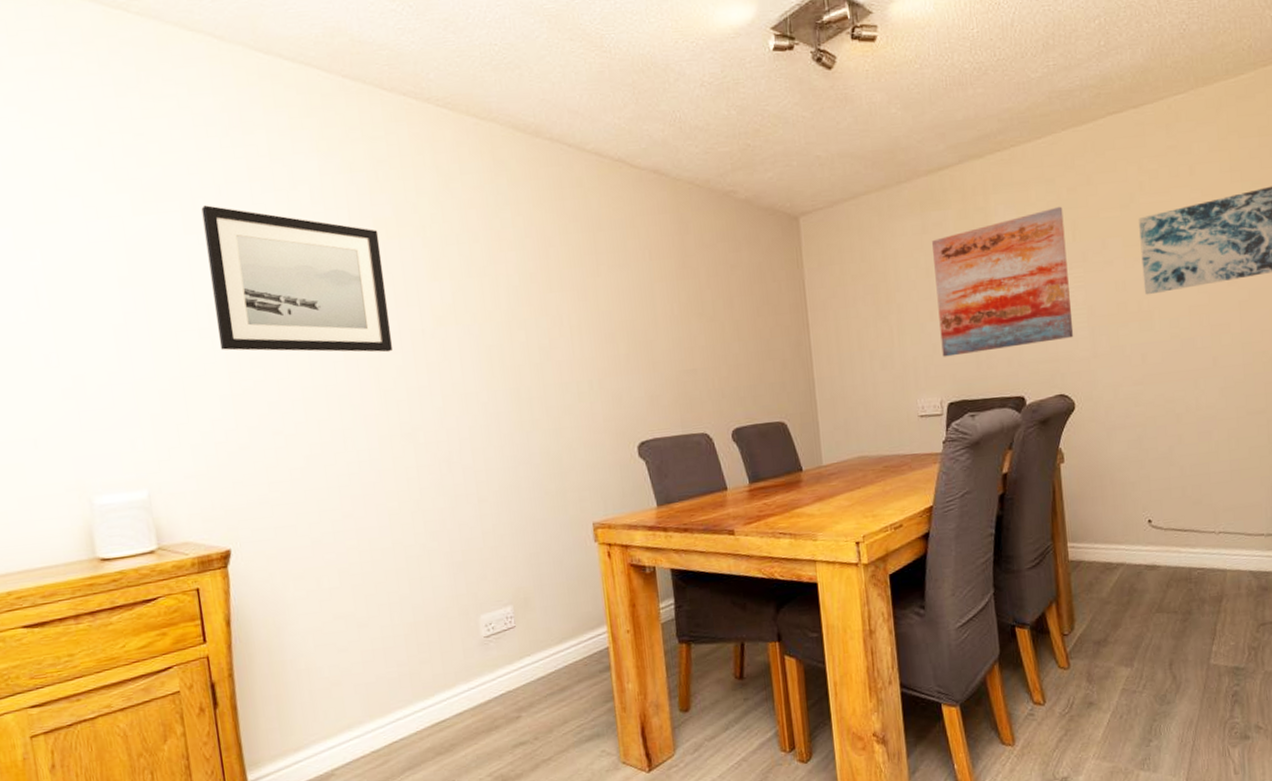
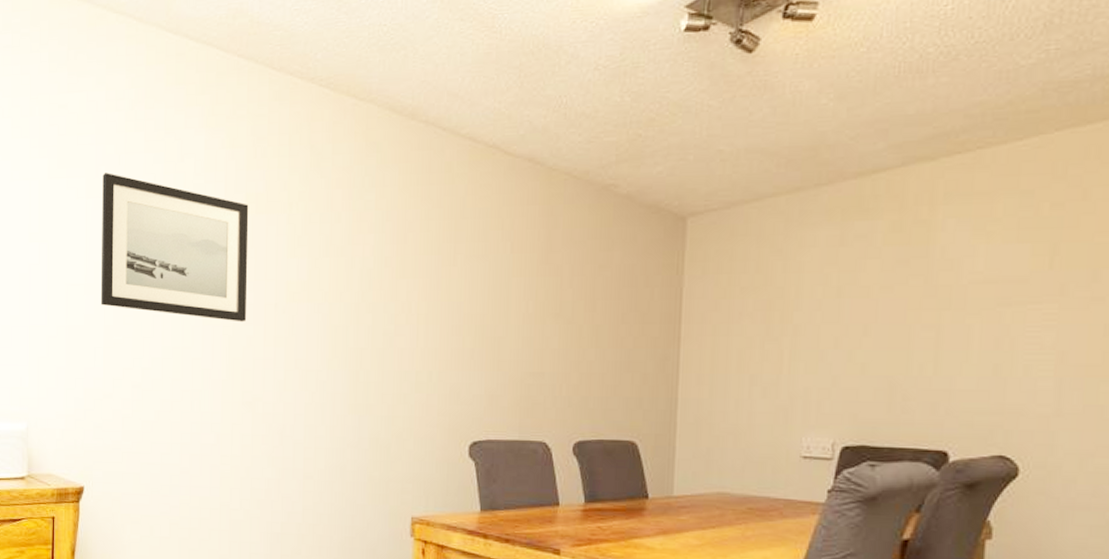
wall art: present [932,206,1074,357] -> none [843,225,1040,393]

